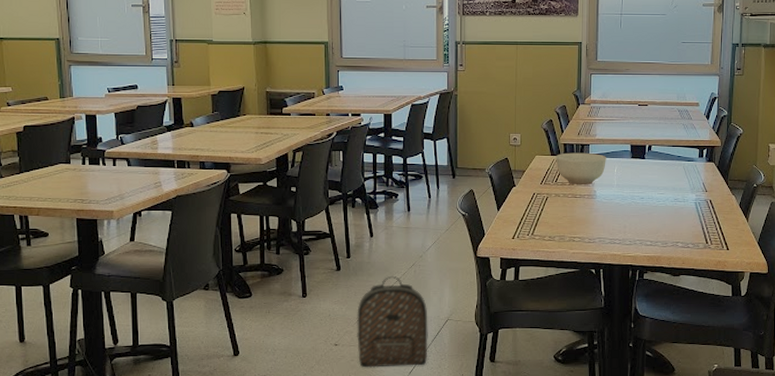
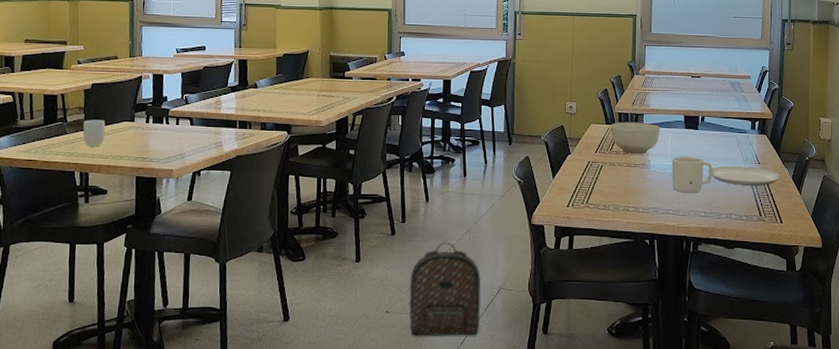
cup: none [18,162,42,190] -> present [82,119,106,147]
mug: none [618,185,660,223] -> present [672,156,714,193]
plate: none [655,194,729,213] -> present [708,166,782,186]

